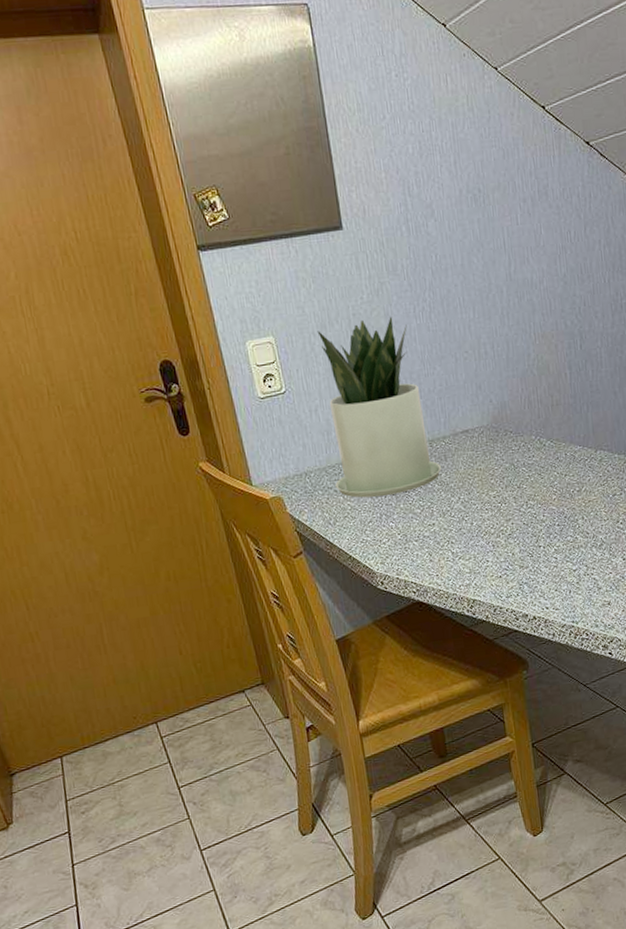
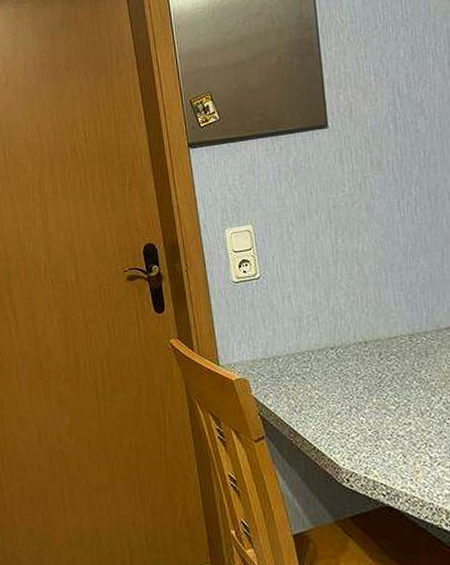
planter: present [317,316,442,498] -> none [296,209,422,389]

